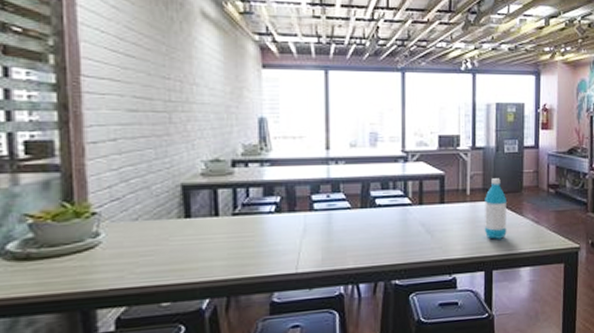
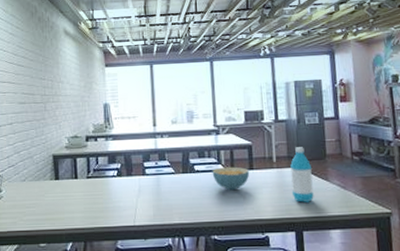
cereal bowl: none [396,200,440,228] -> present [212,166,250,191]

